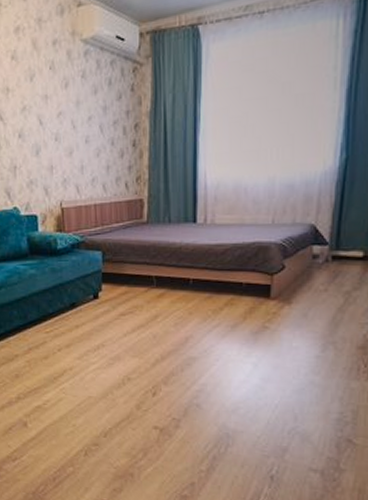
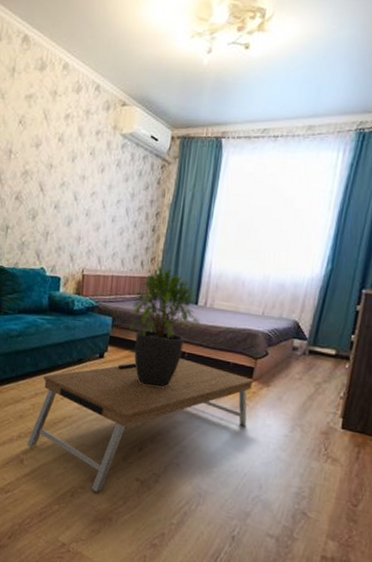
coffee table: none [28,286,272,447] -> present [27,358,254,492]
potted plant: none [121,183,202,324] -> present [129,265,201,389]

